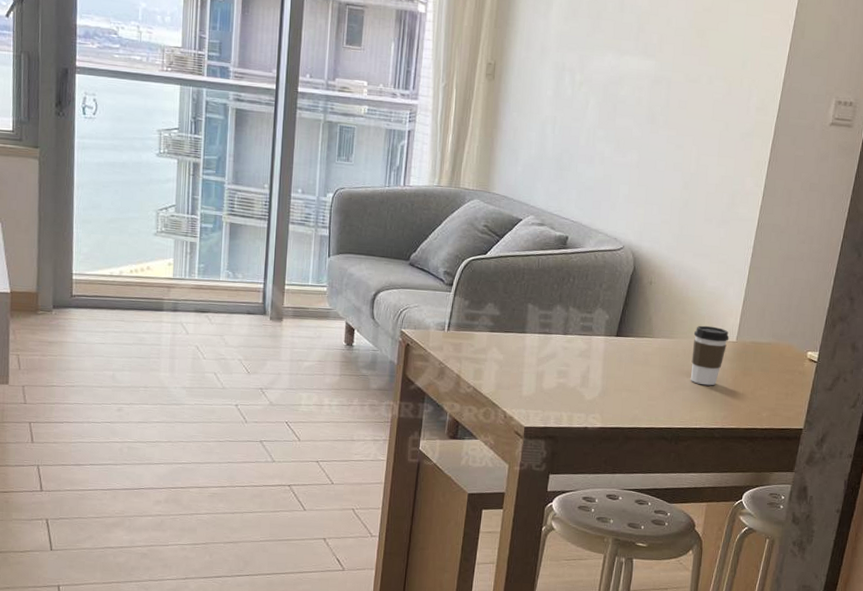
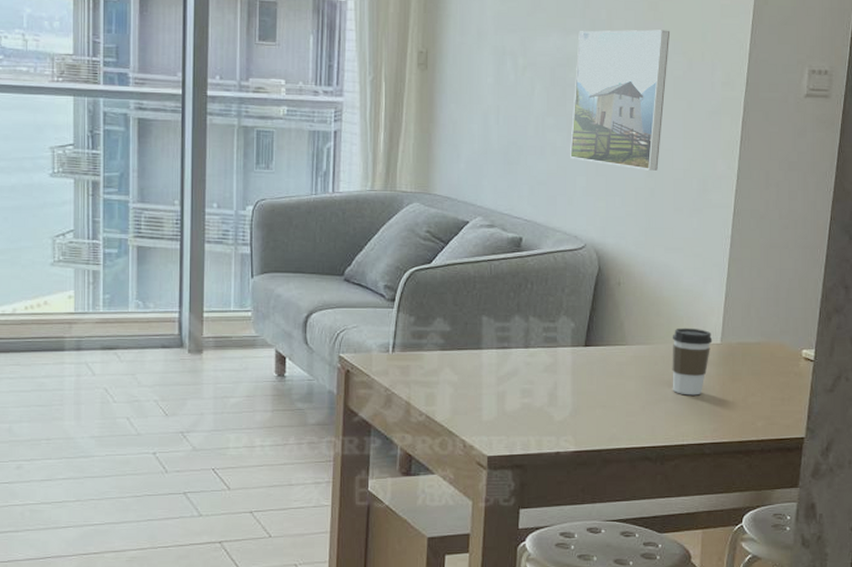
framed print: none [616,53,714,184] -> present [570,29,671,171]

